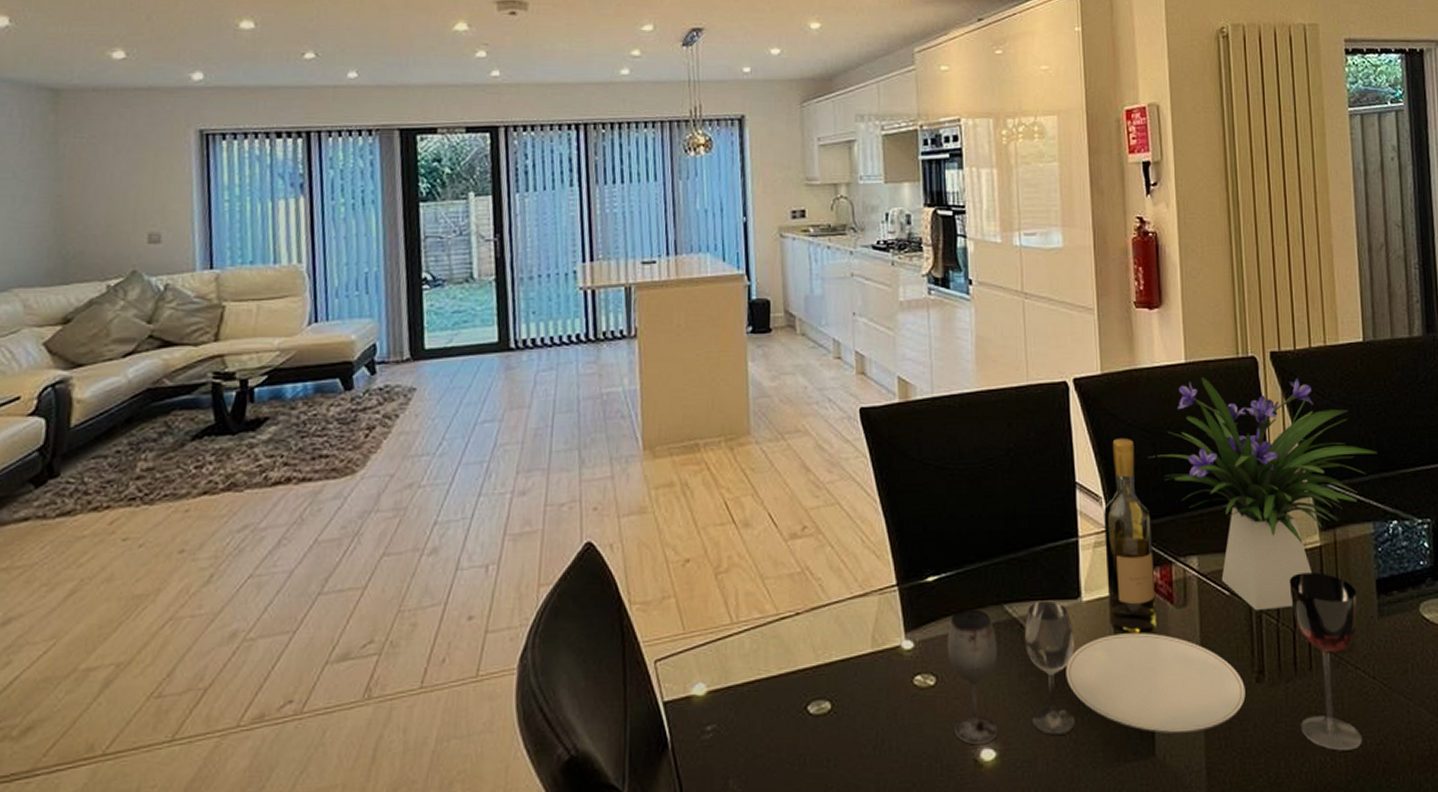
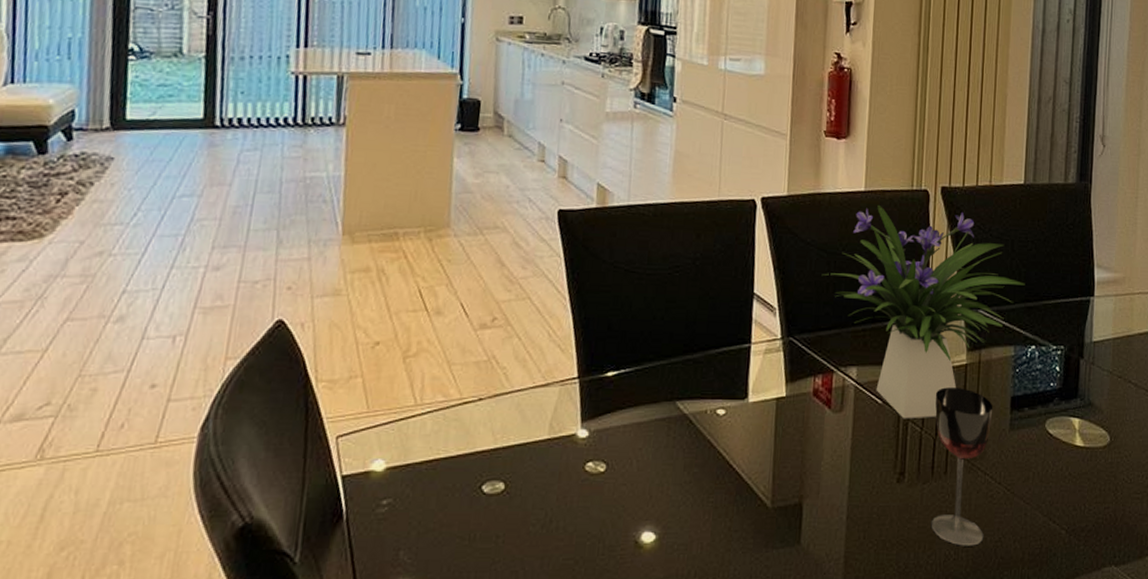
wineglass: present [947,600,1076,746] -> none [619,399,738,528]
plate: present [1066,633,1246,734] -> none [727,433,887,525]
bottle: present [1104,437,1157,635] -> none [771,255,819,435]

